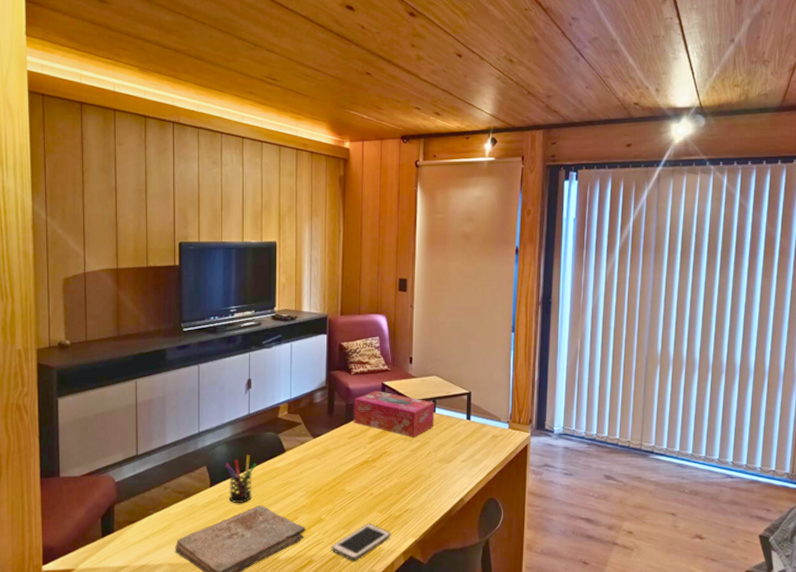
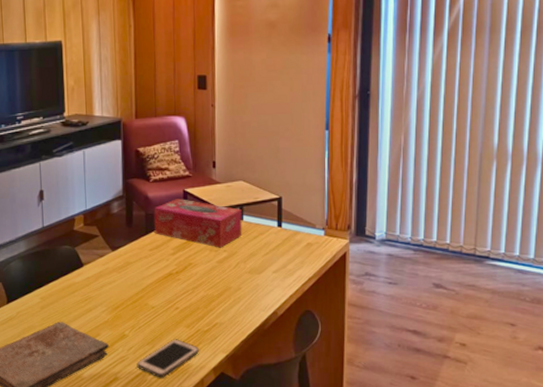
pen holder: present [225,455,257,504] -> none [21,270,54,321]

